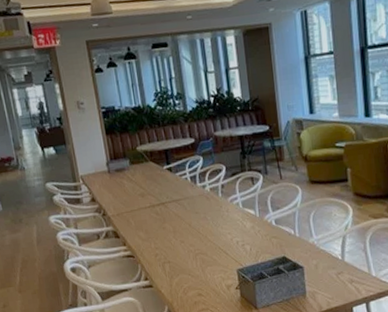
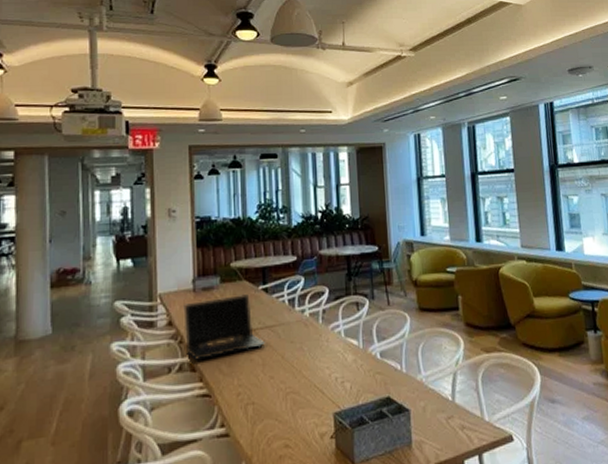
laptop computer: none [102,173,175,230] -> present [183,293,266,362]

